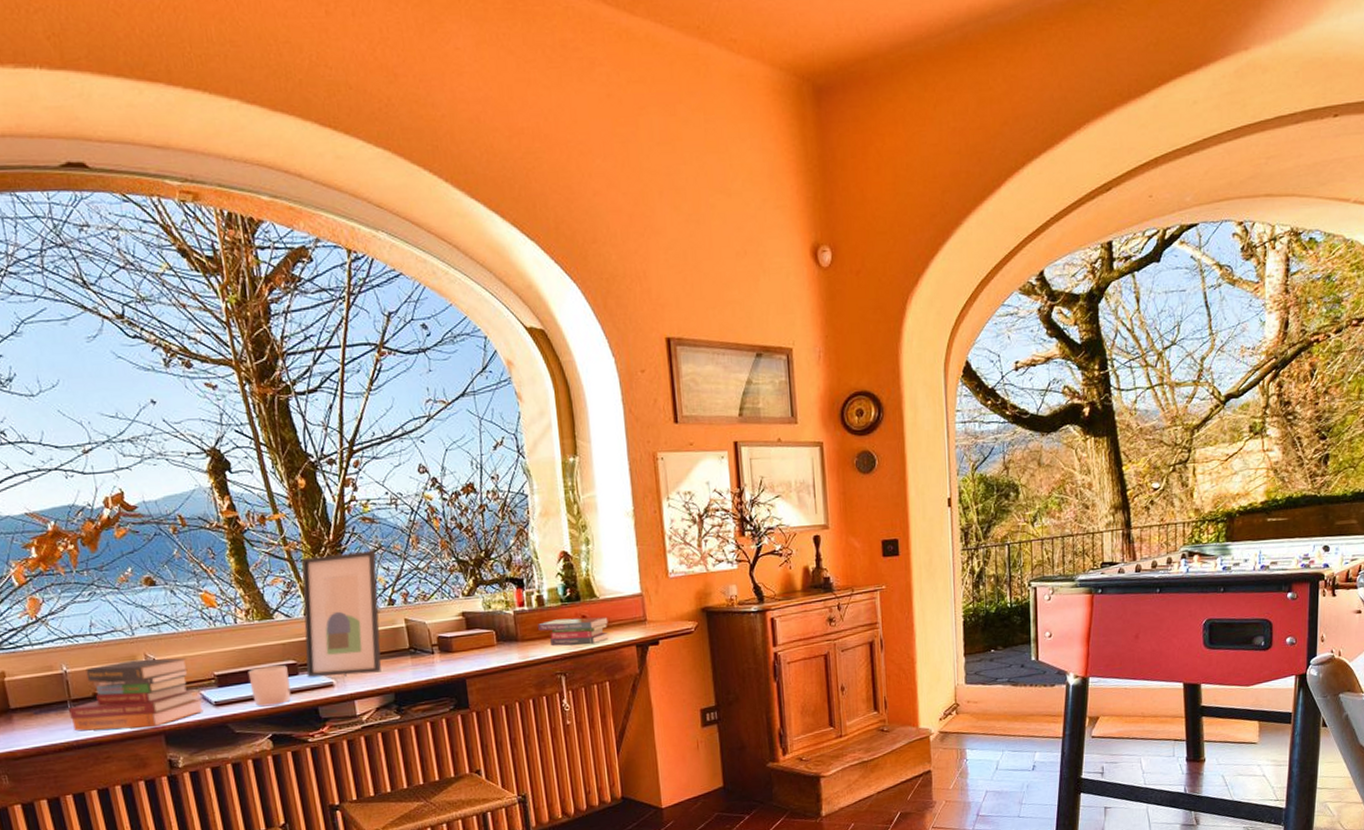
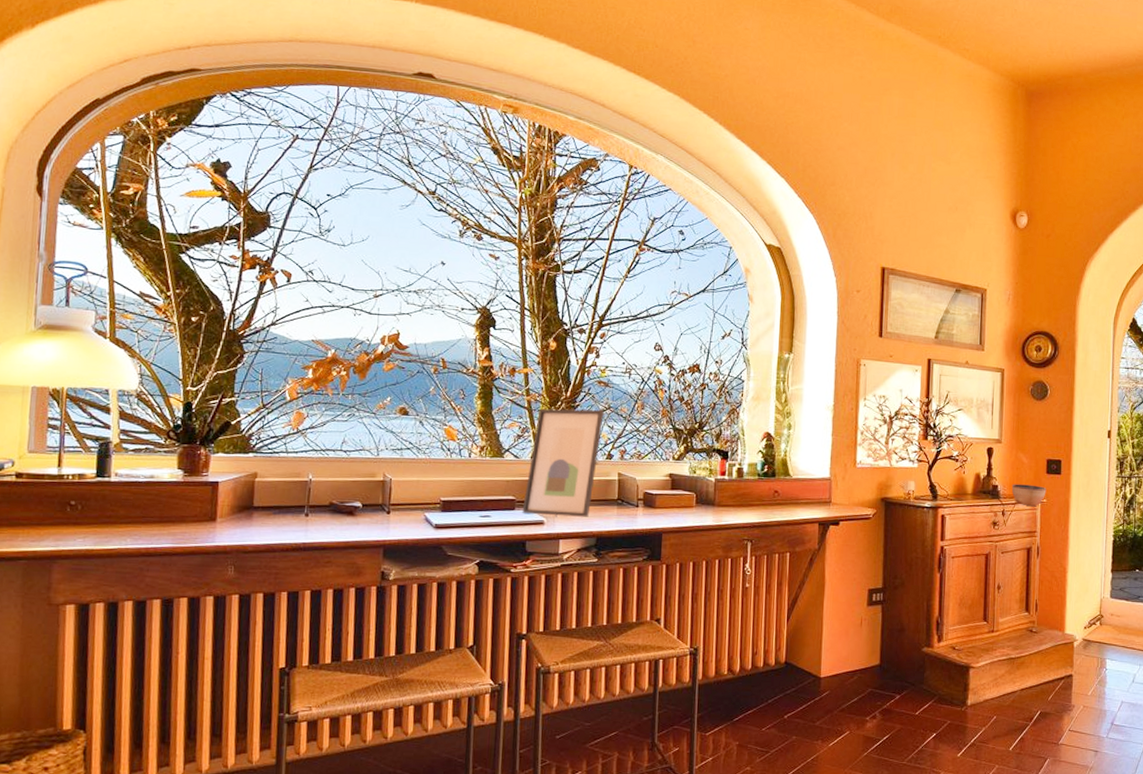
books: present [69,657,203,732] -> none [304,477,424,540]
mug: present [247,665,292,707] -> none [470,499,506,535]
books: present [538,617,609,646] -> none [734,491,797,518]
bowl: none [845,571,885,596] -> present [1011,484,1047,506]

